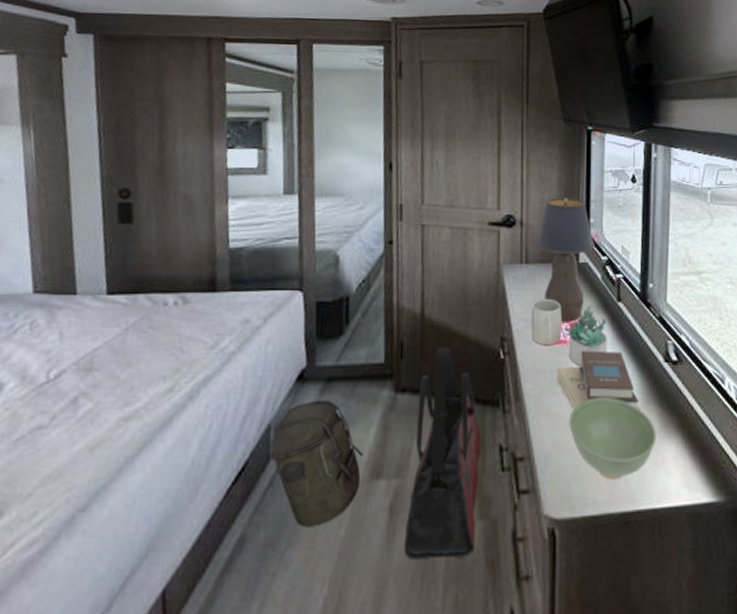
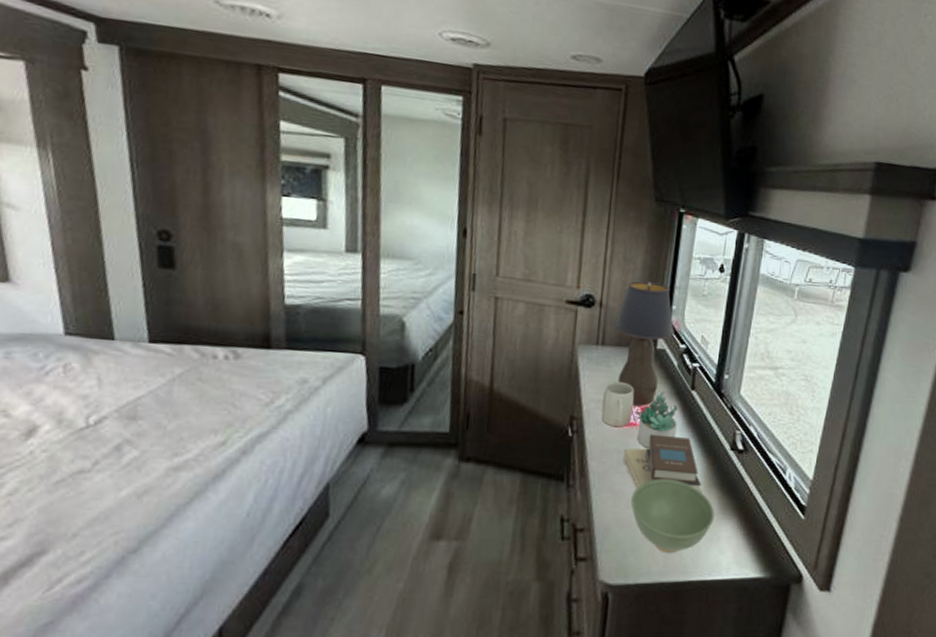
backpack: present [269,400,364,527] -> none [328,463,425,579]
duffel bag: present [403,348,482,559] -> none [461,421,544,613]

